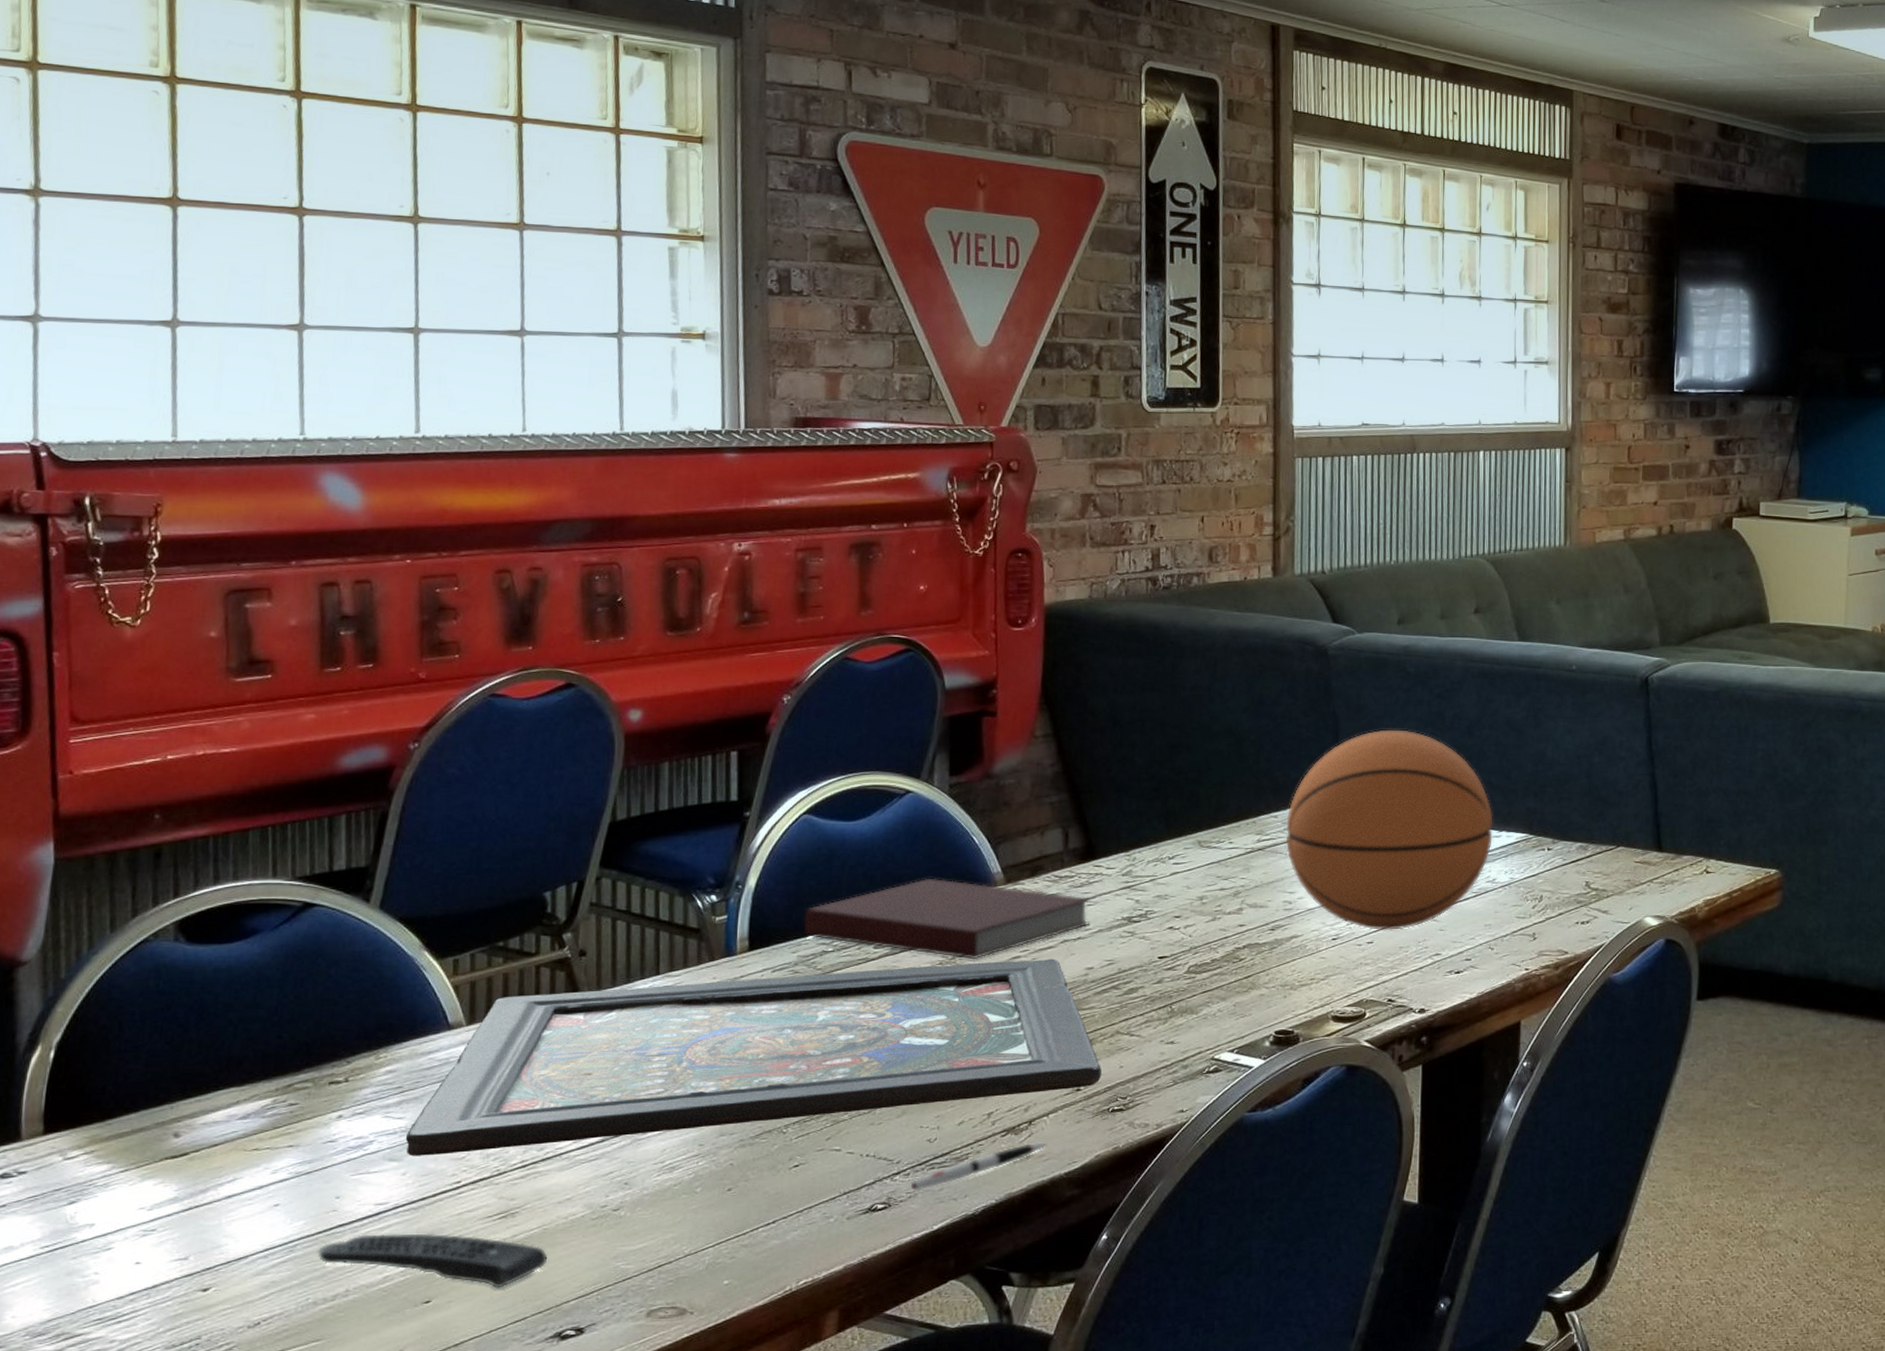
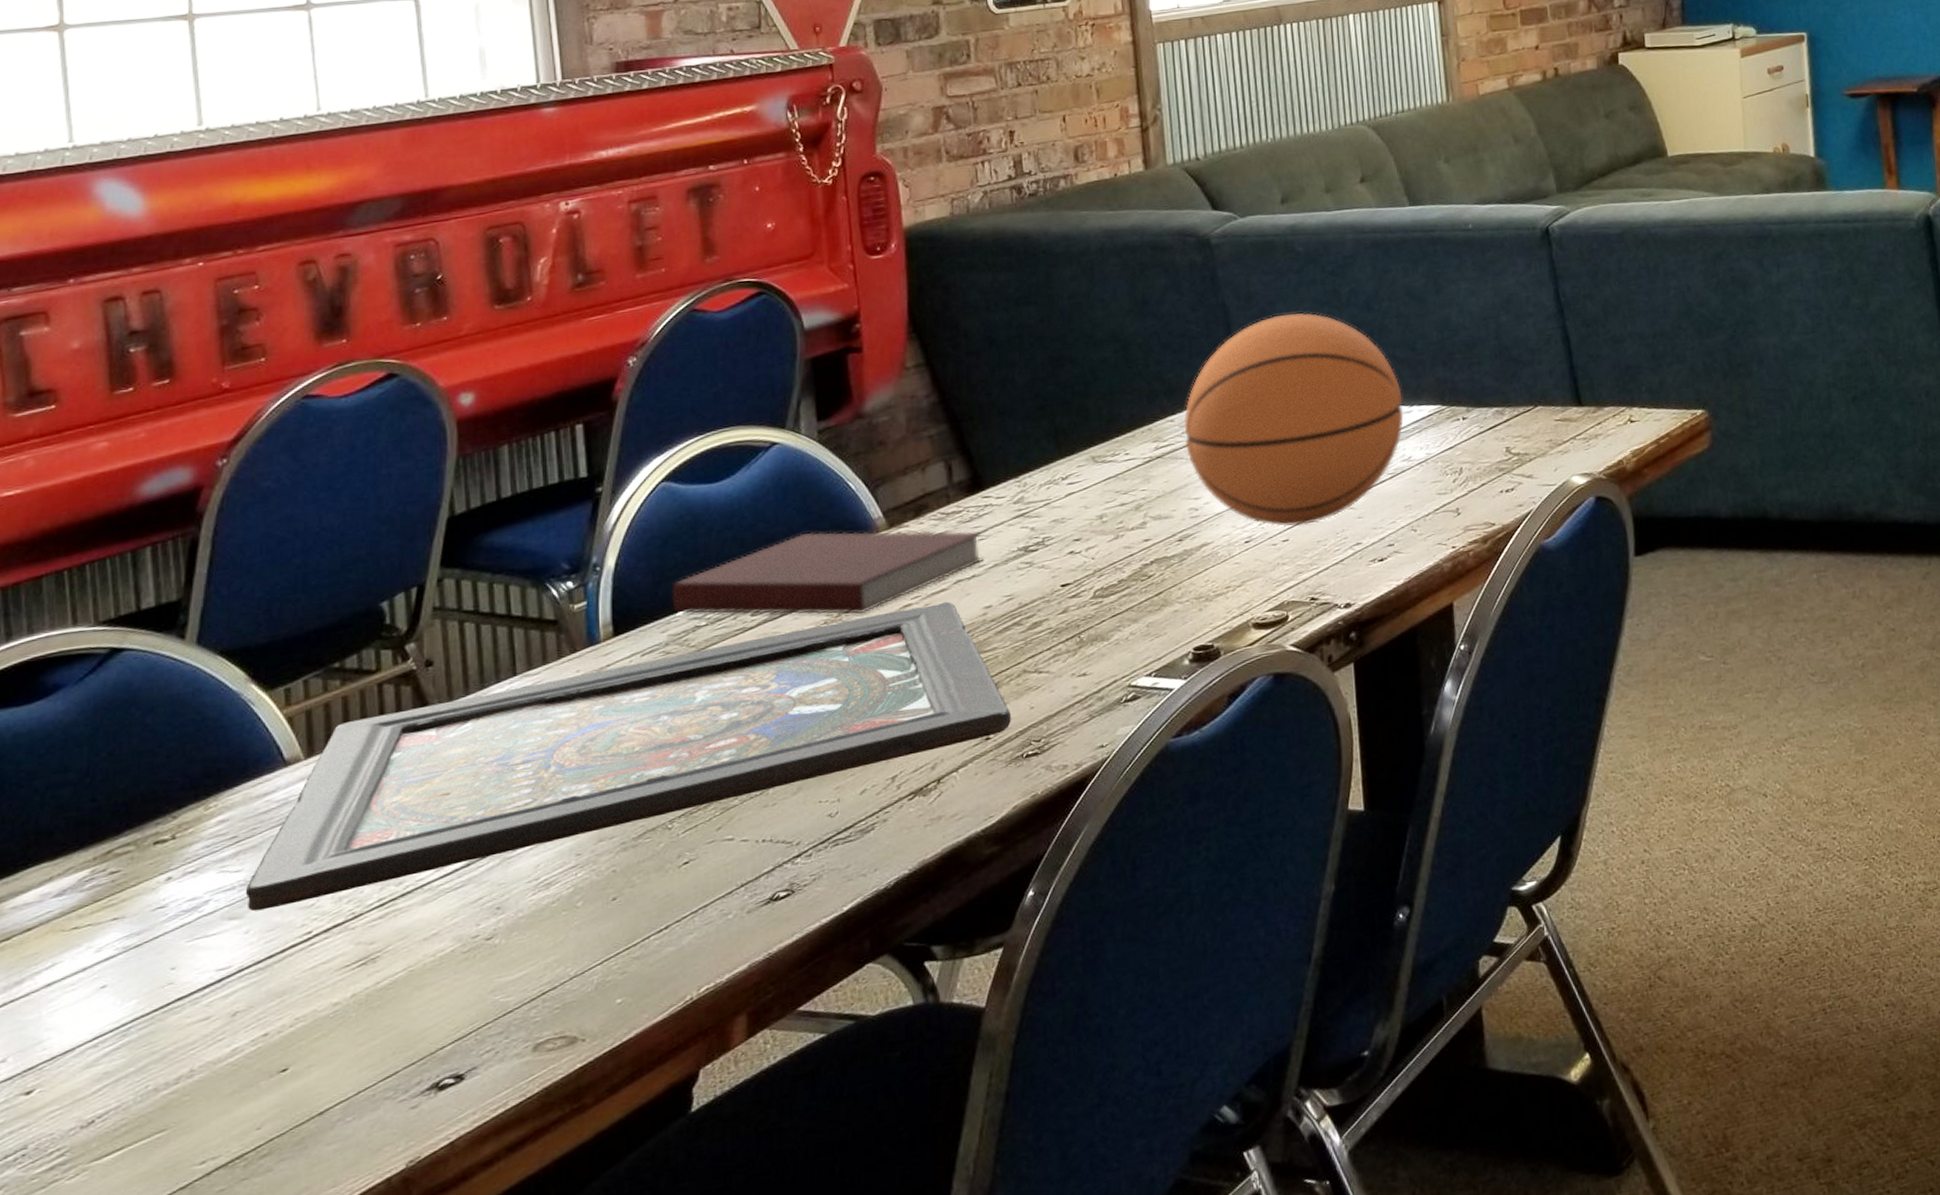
remote control: present [316,1233,548,1289] -> none [153,989,417,1044]
pen: present [910,1142,1046,1191] -> none [813,800,958,872]

